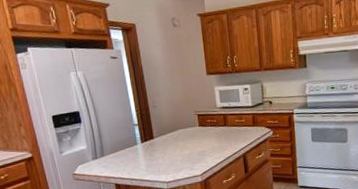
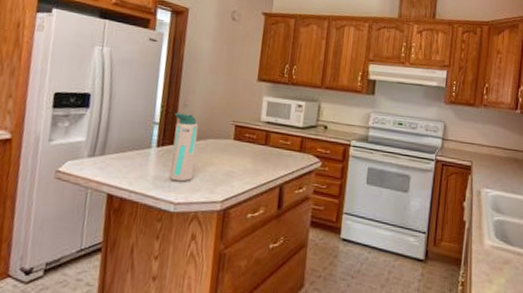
water bottle: none [148,112,175,166] -> present [170,113,199,182]

